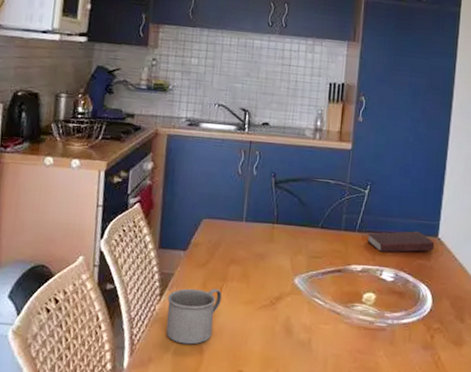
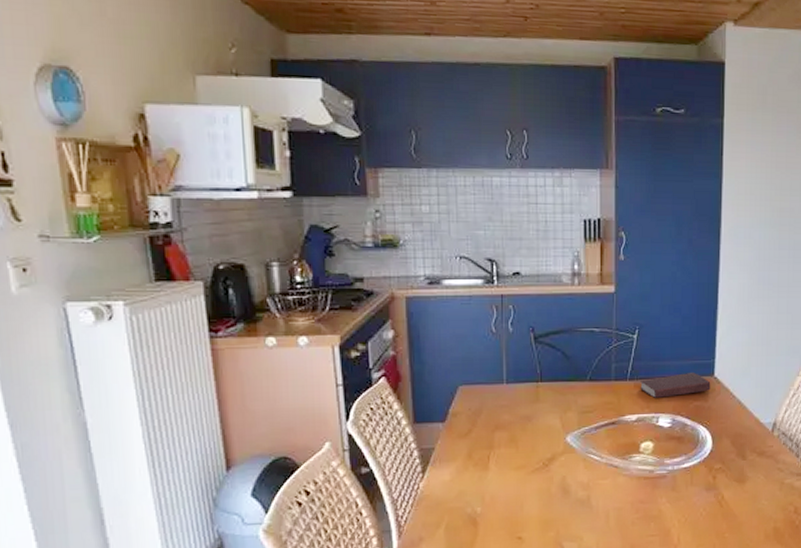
mug: present [166,288,222,345] -> none [431,458,491,519]

